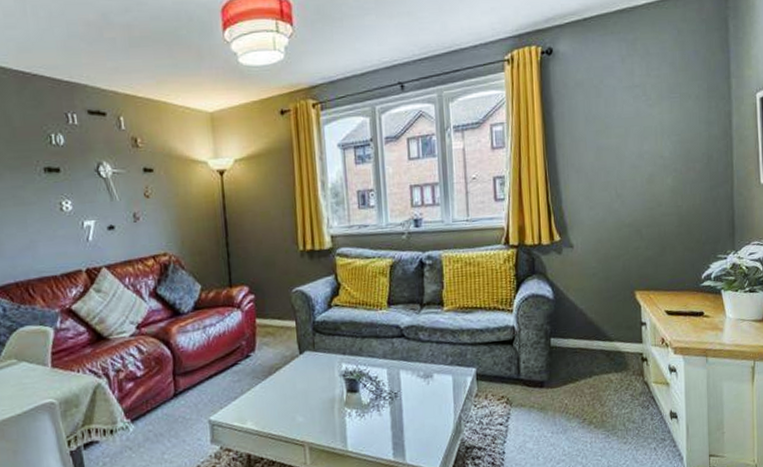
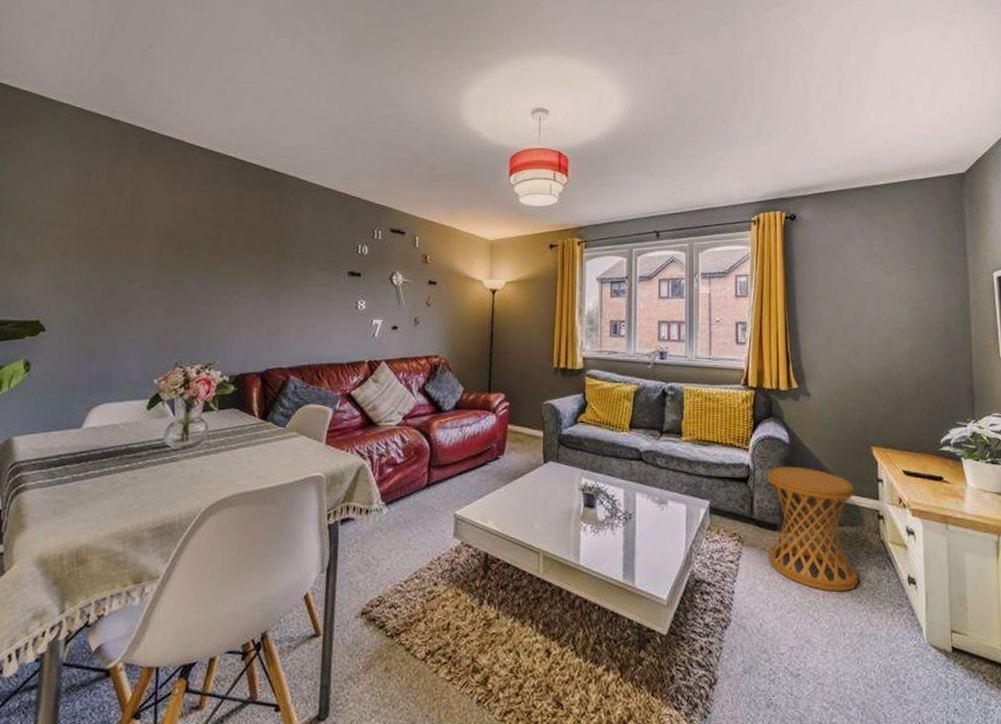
side table: none [532,321,624,438] -> present [766,466,858,592]

